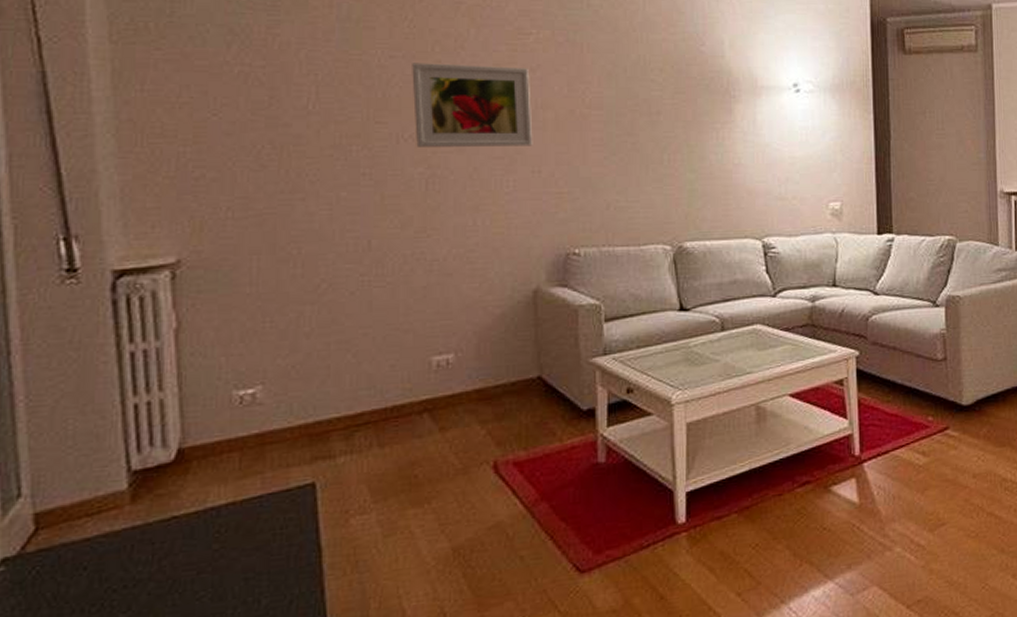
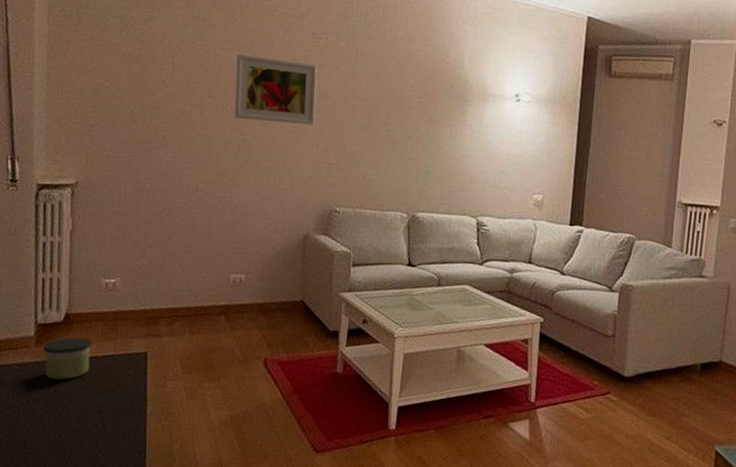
candle: none [145,478,225,547] -> present [43,337,92,380]

